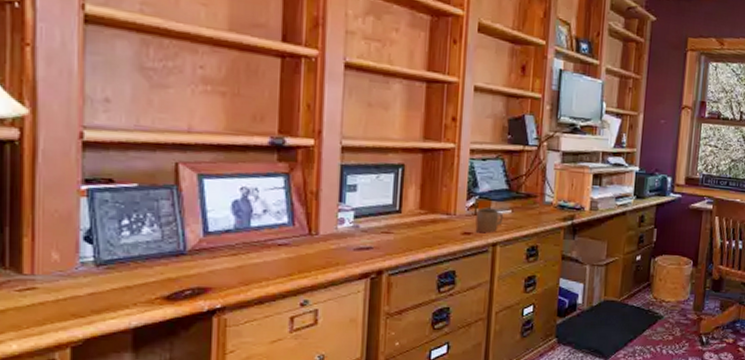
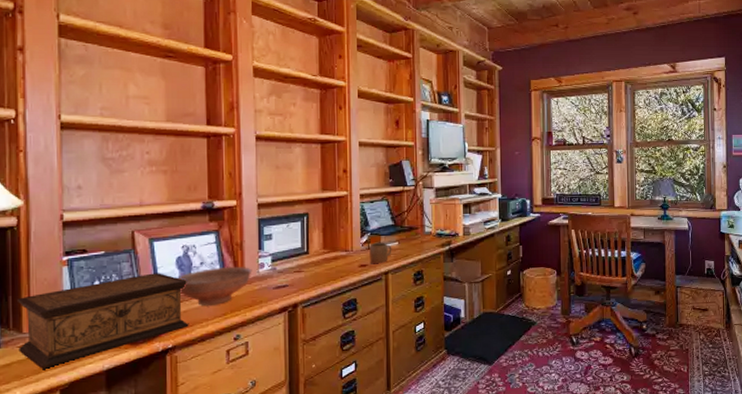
decorative box: none [15,216,245,320] -> present [16,273,189,369]
decorative bowl: none [232,217,329,263] -> present [177,266,252,306]

